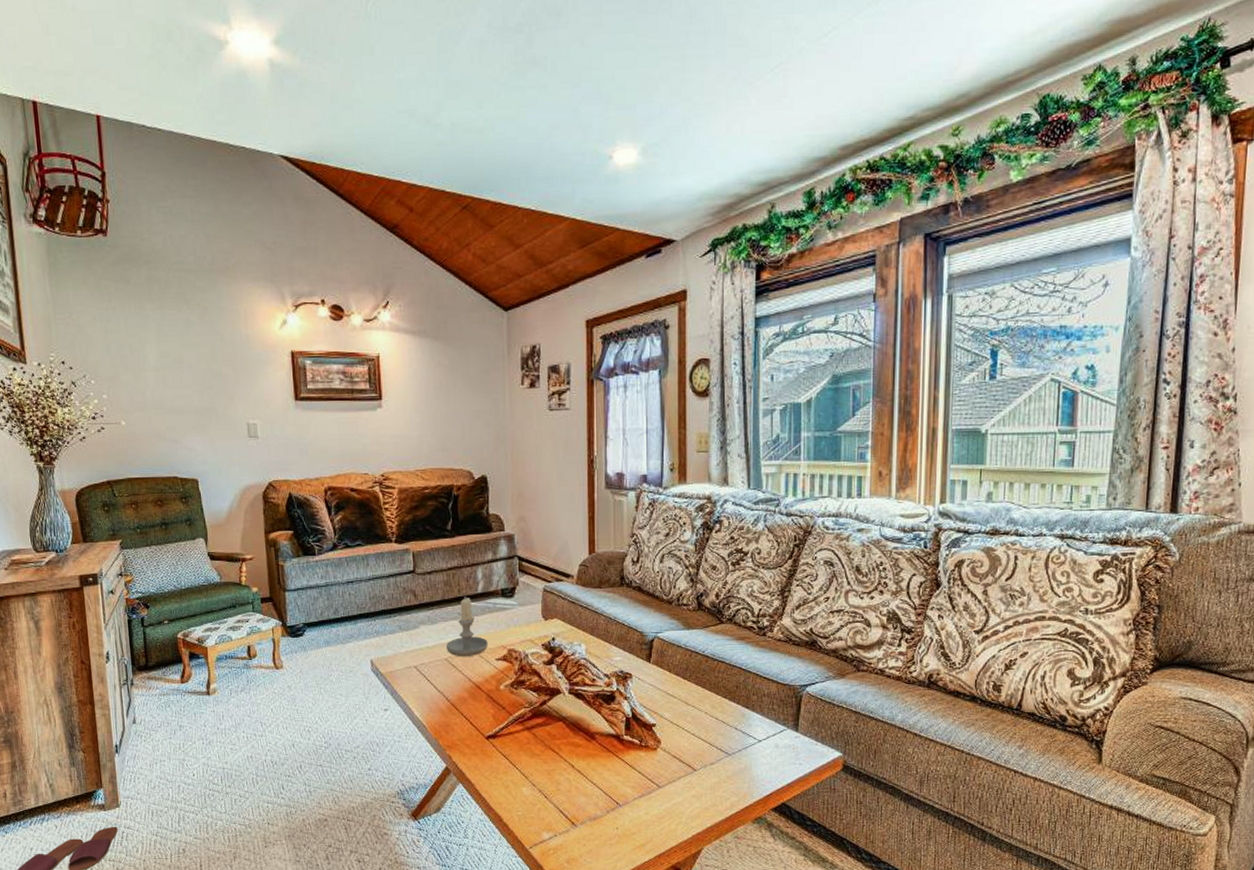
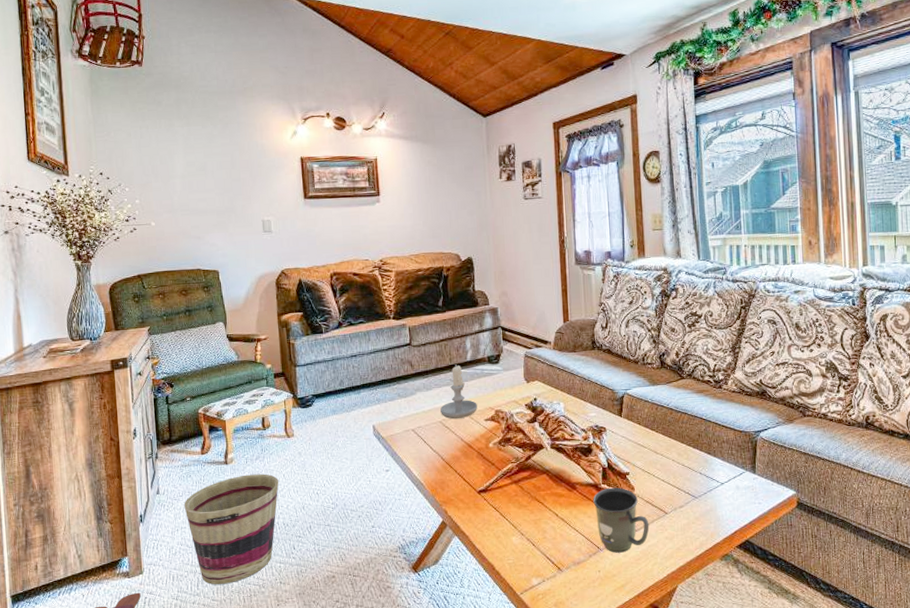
basket: none [163,707,267,823] -> present [184,474,279,585]
mug: none [613,739,675,810] -> present [593,487,649,553]

